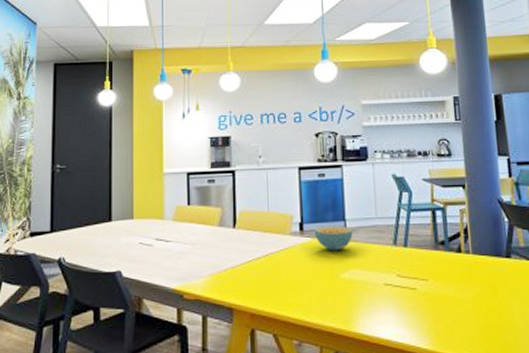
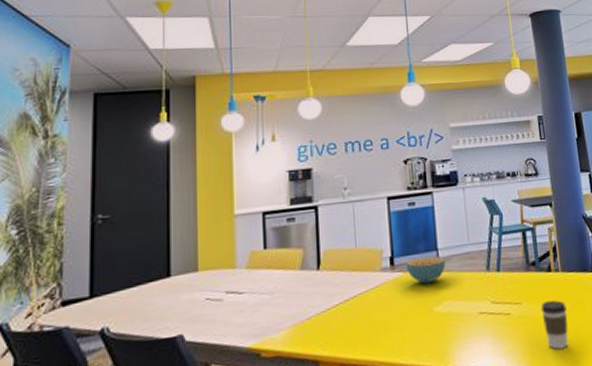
coffee cup: none [448,281,477,330] -> present [540,300,569,350]

